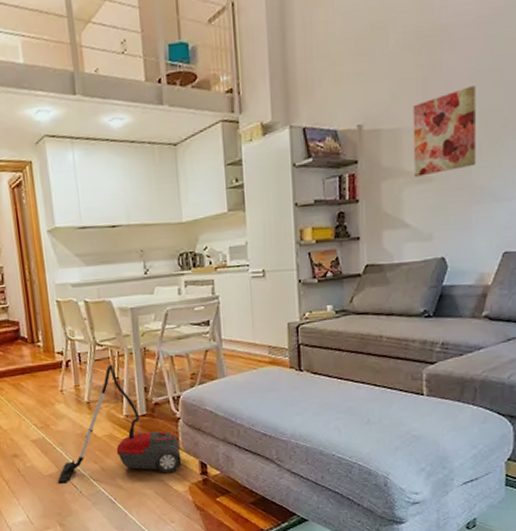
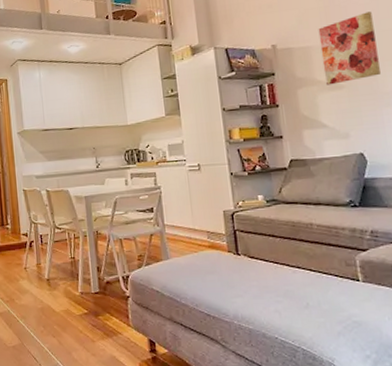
vacuum cleaner: present [57,364,182,484] -> none [20,245,132,355]

